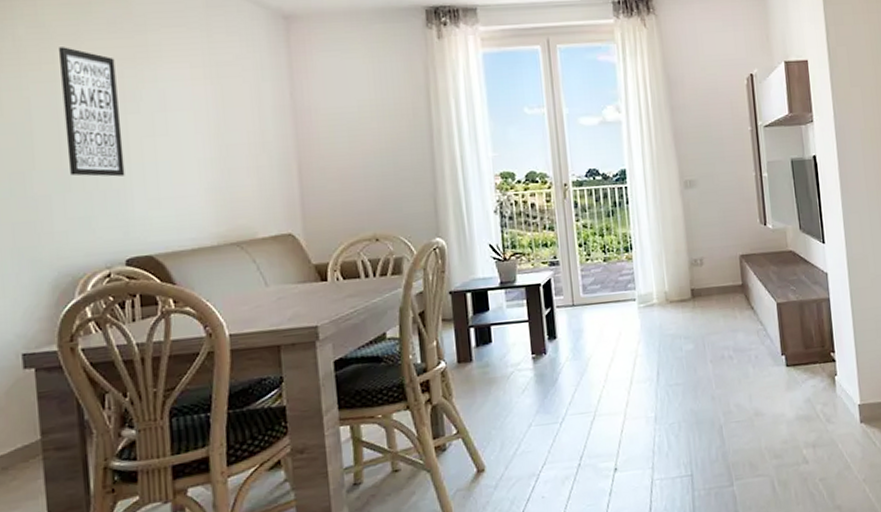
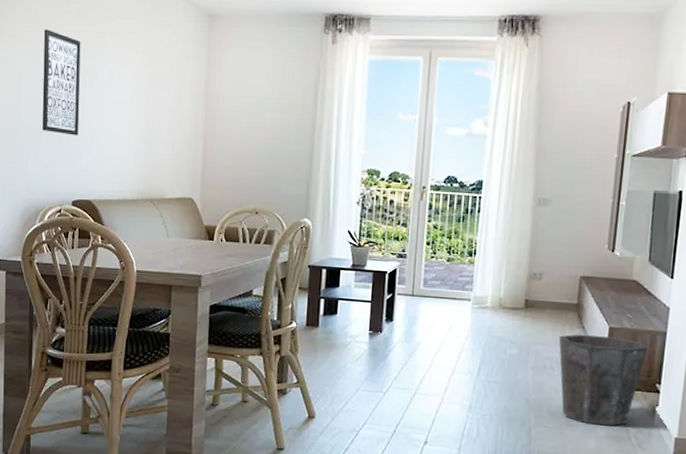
waste bin: none [731,312,816,409] -> present [559,334,647,426]

